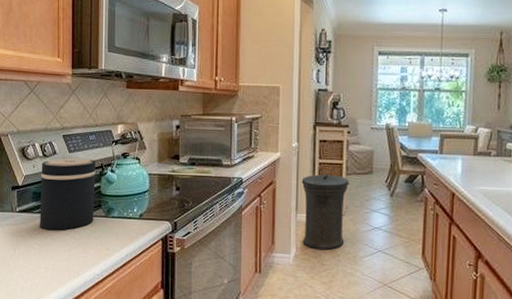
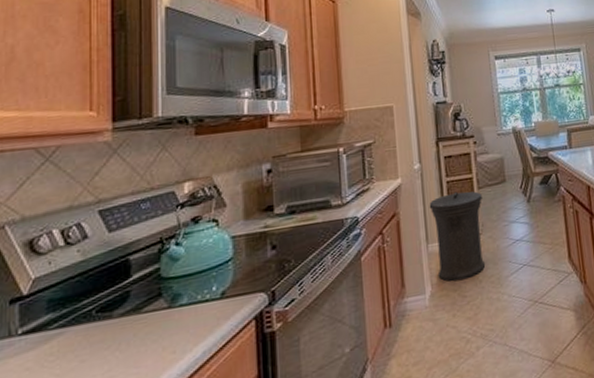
cylinder: present [40,157,96,231] -> none [60,234,152,350]

